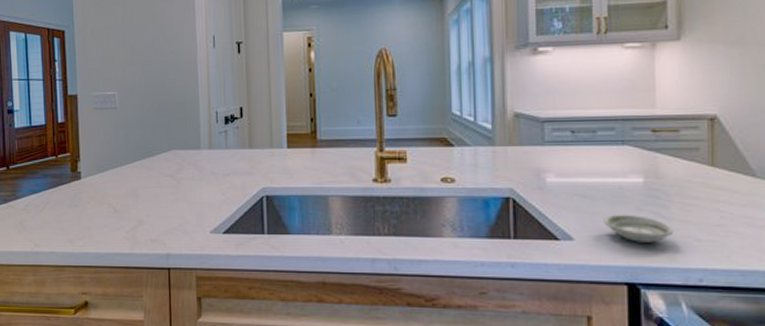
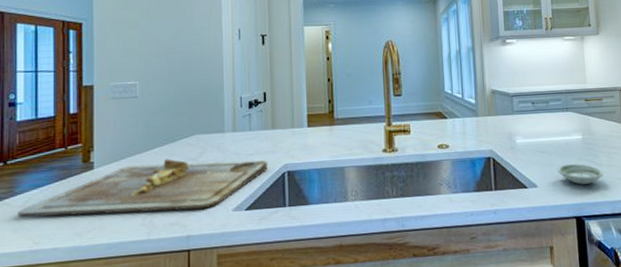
cutting board: none [20,173,245,228] -> present [17,159,268,218]

